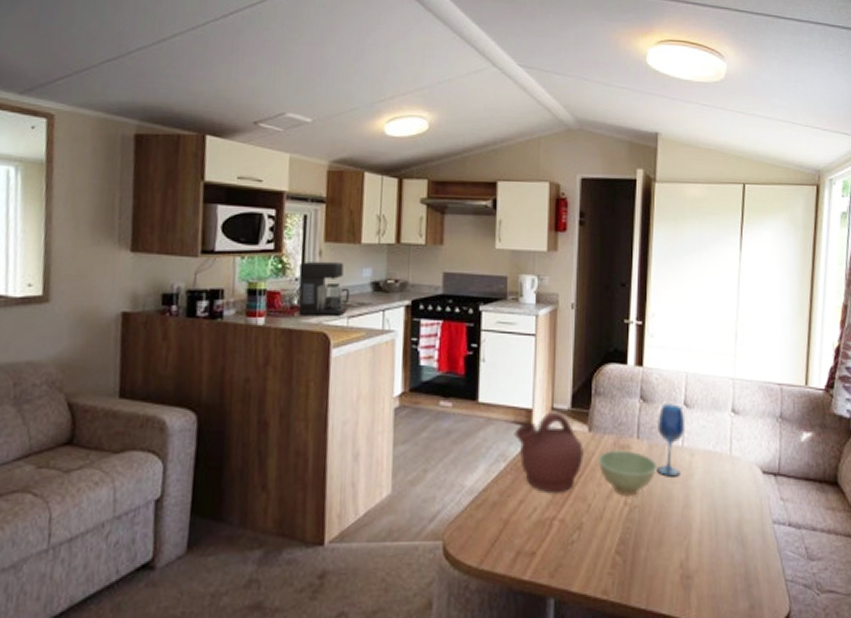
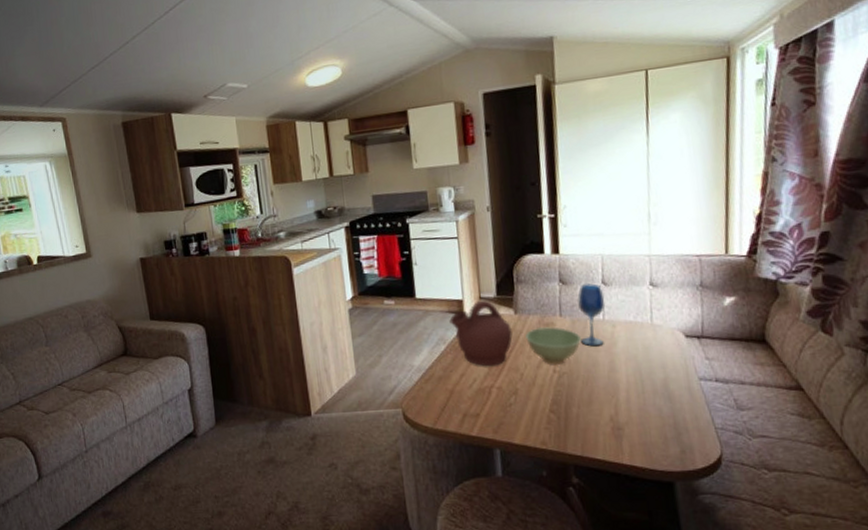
coffee maker: present [298,260,350,316] -> none [258,198,301,245]

